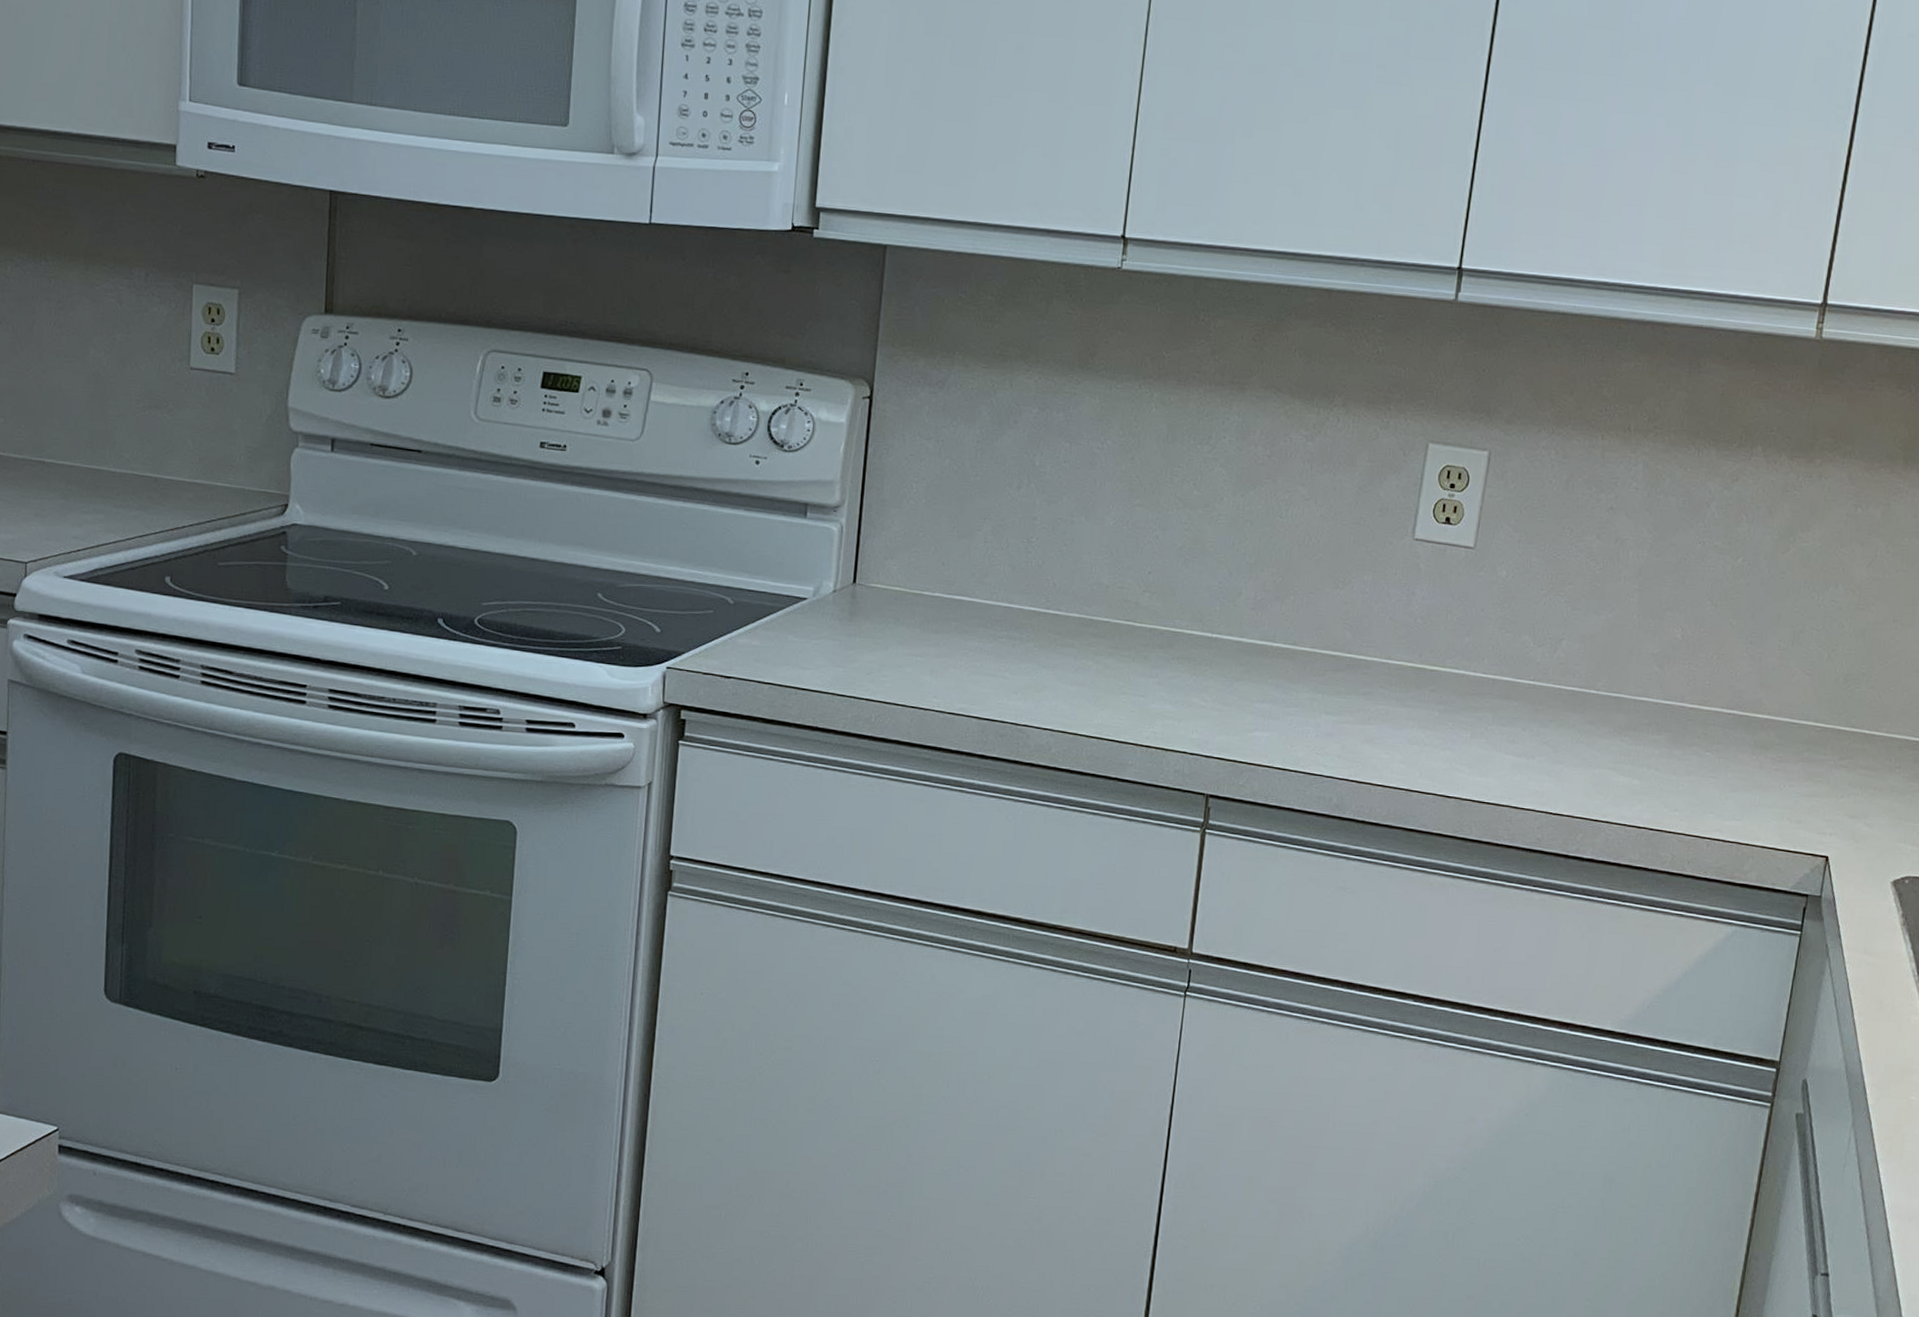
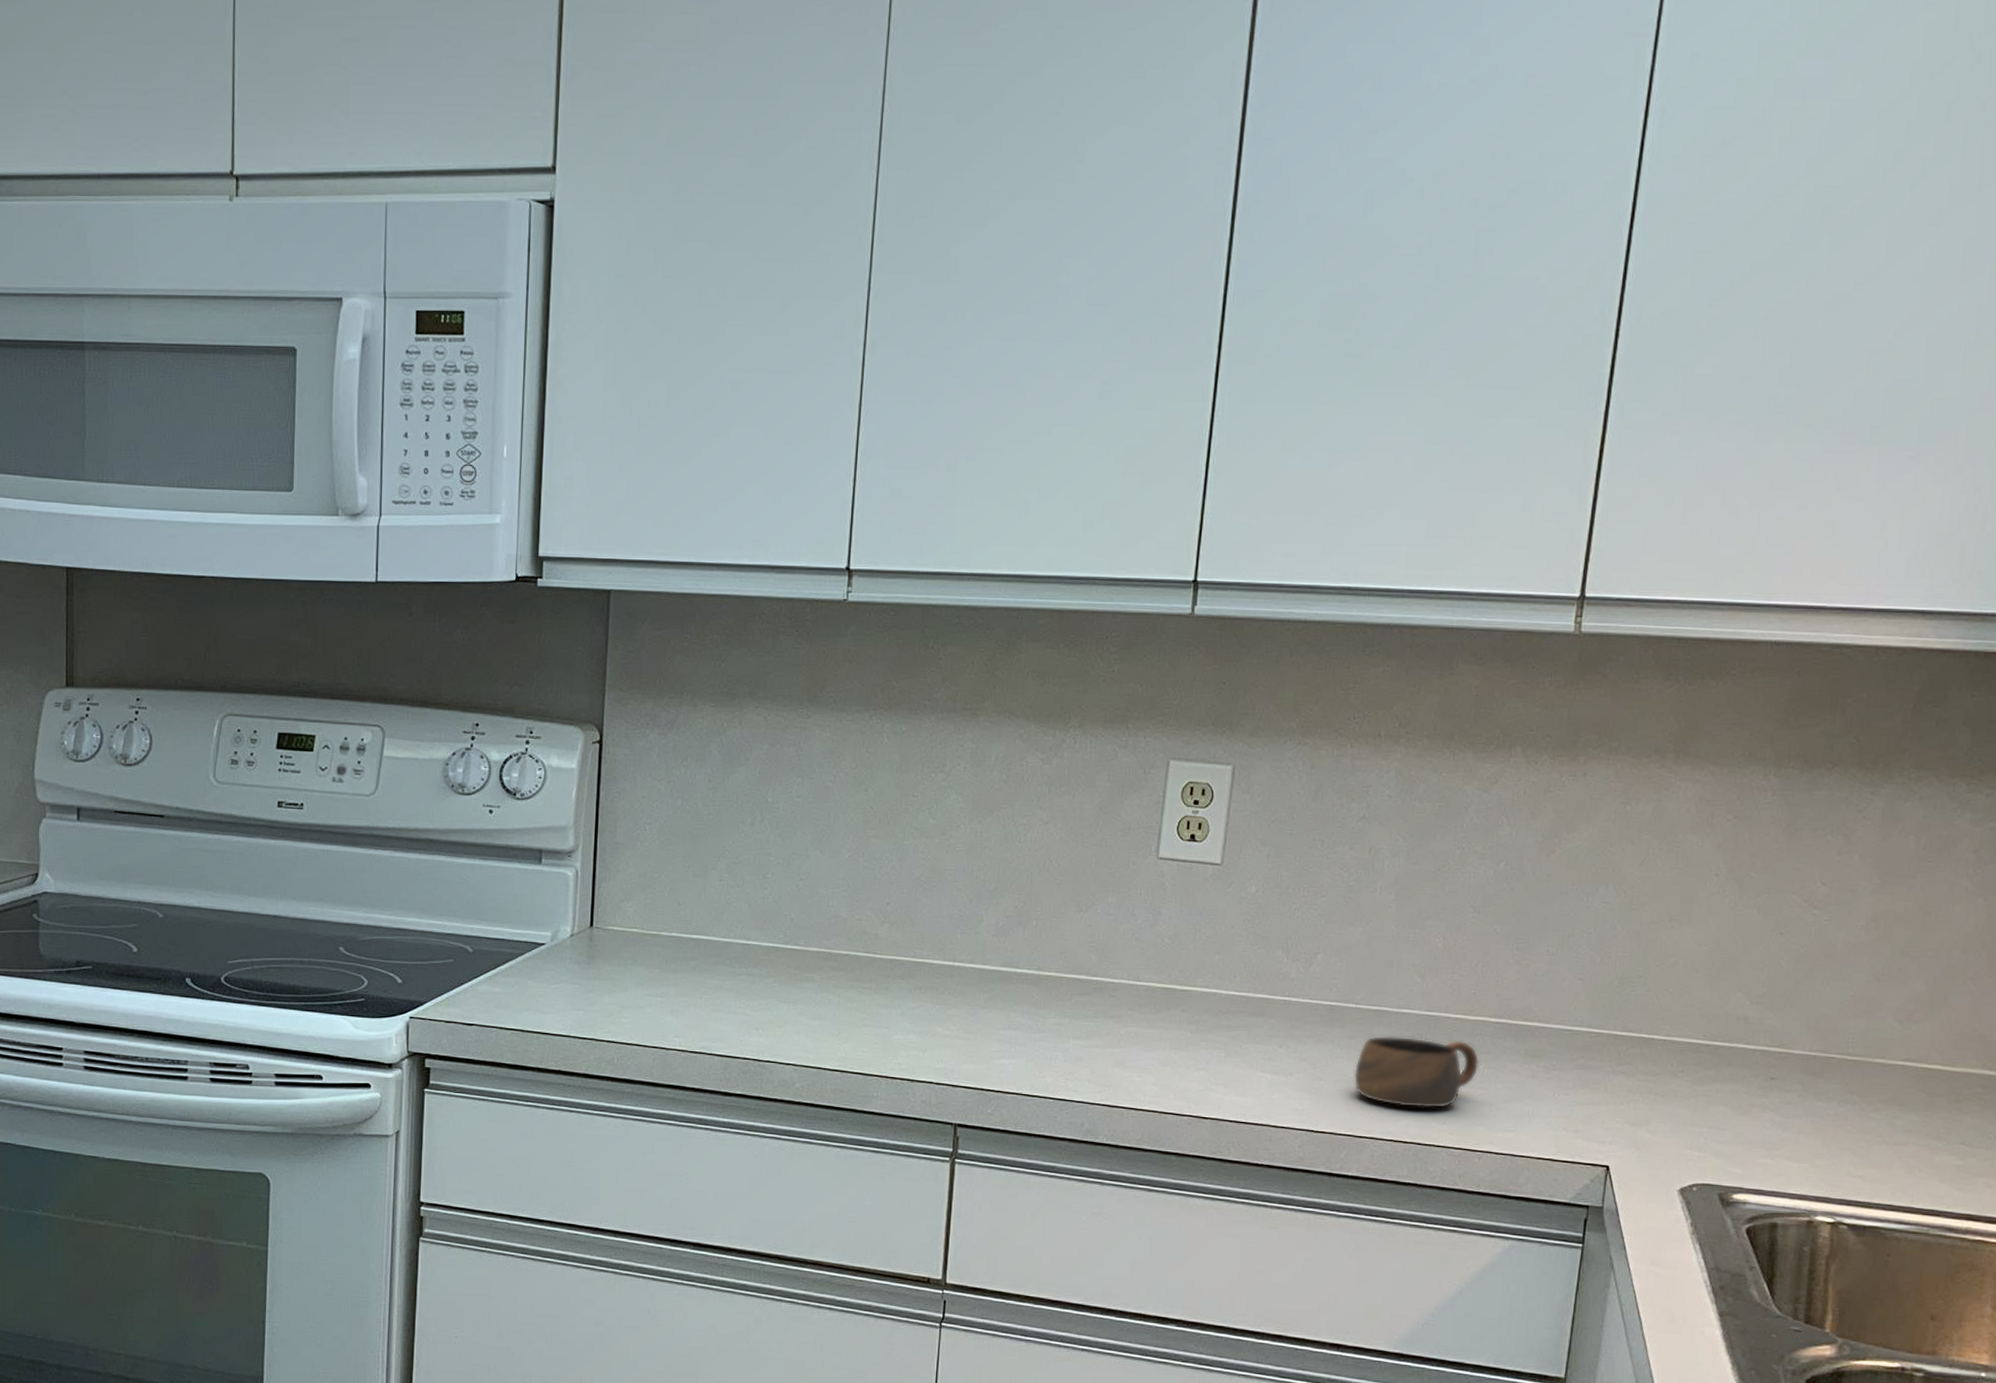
cup: none [1591,722,1712,796] -> present [1353,1035,1480,1109]

